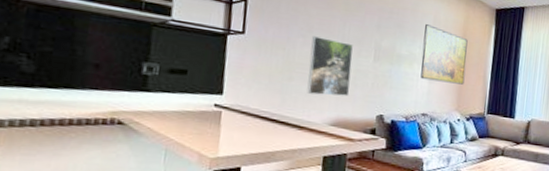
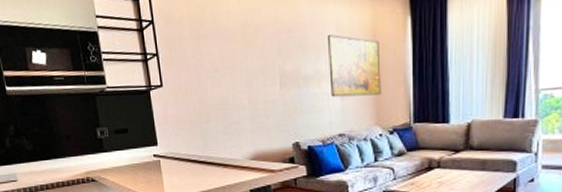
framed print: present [307,36,353,97] -> none [219,74,263,132]

